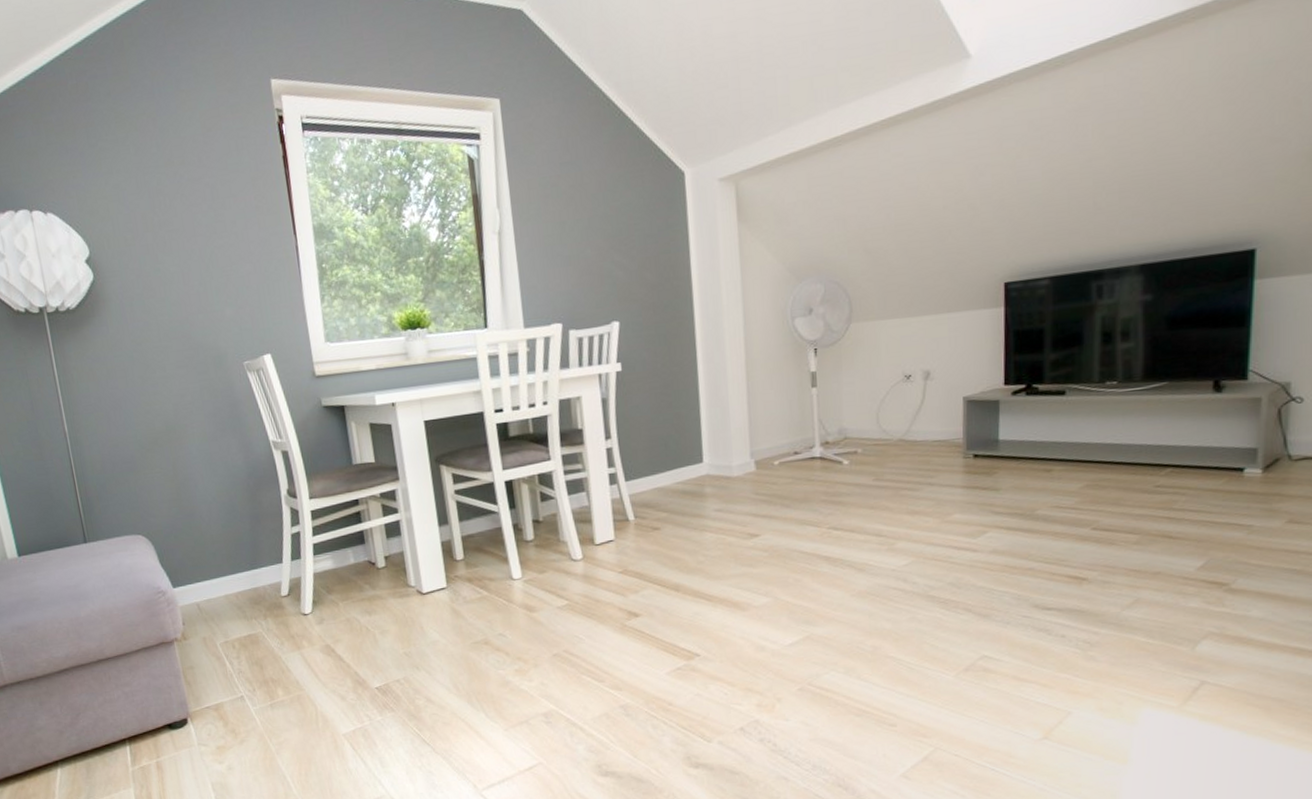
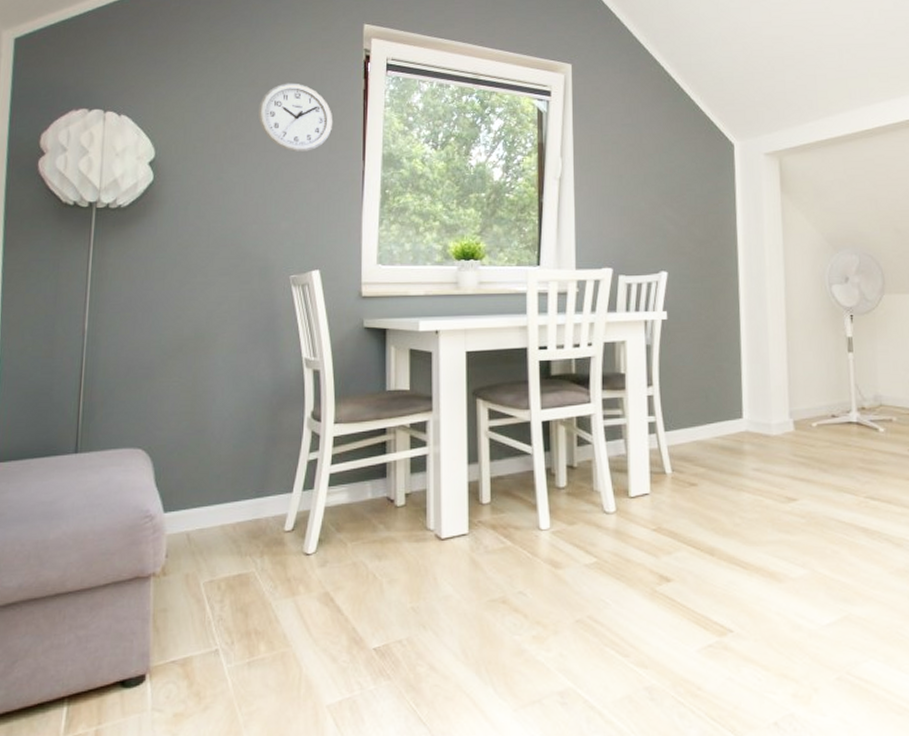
wall clock: none [179,157,258,234] -> present [258,83,333,152]

